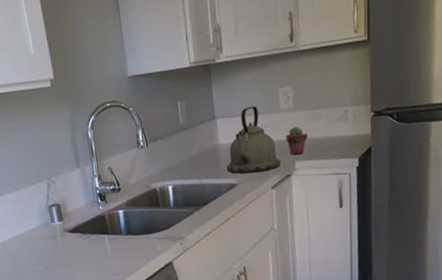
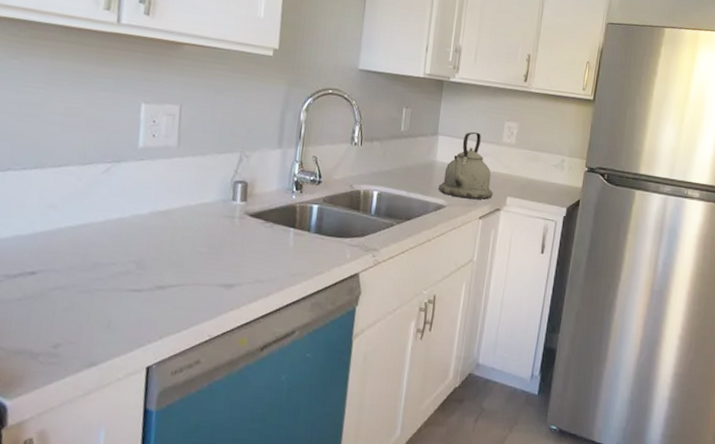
potted succulent: present [285,126,308,155] -> none [502,162,524,191]

